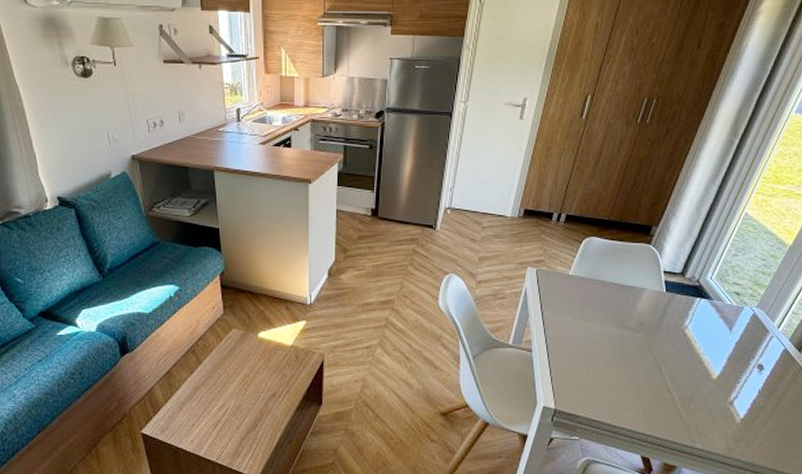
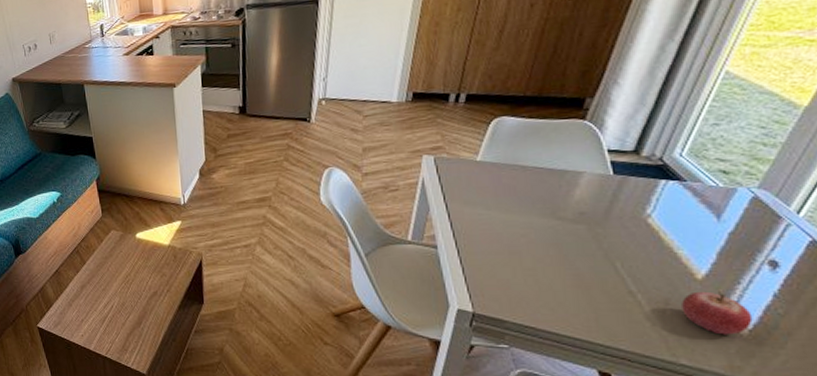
fruit: none [701,389,744,424] -> present [681,291,753,335]

